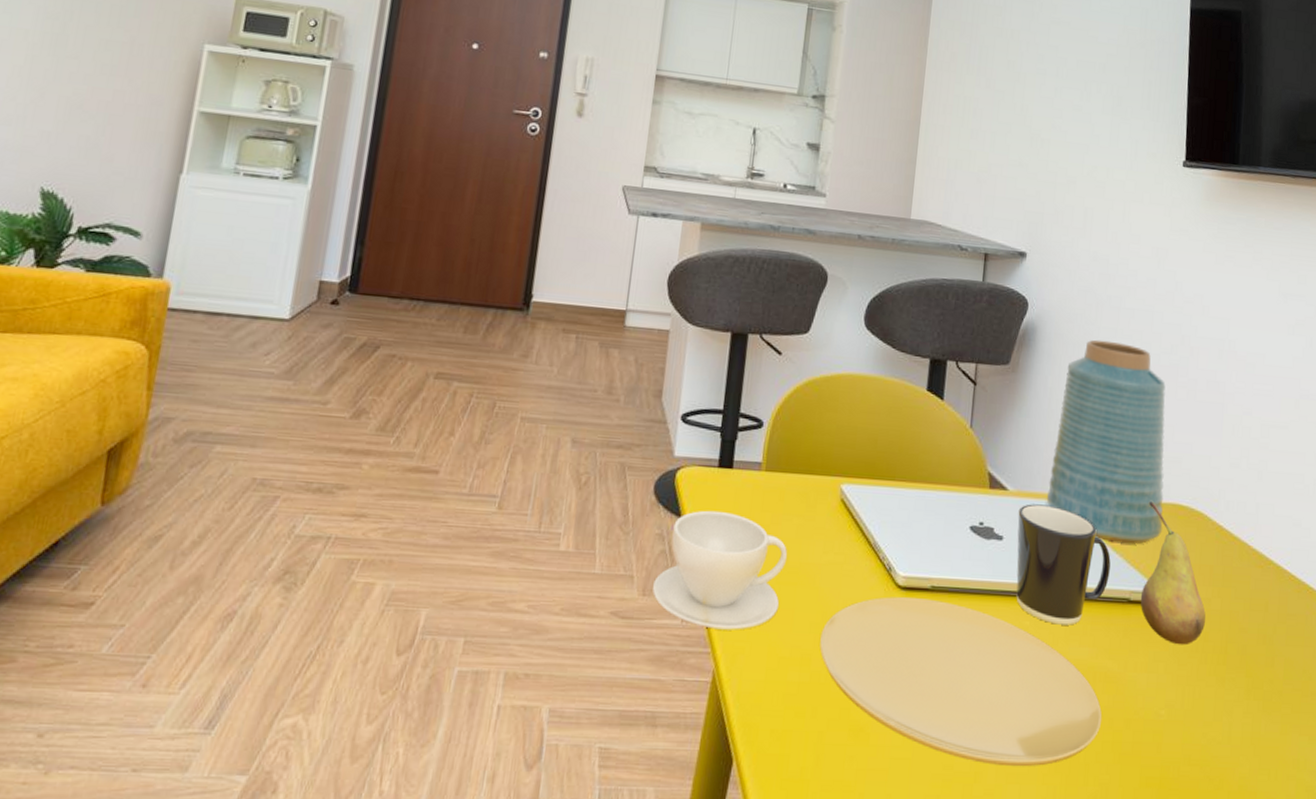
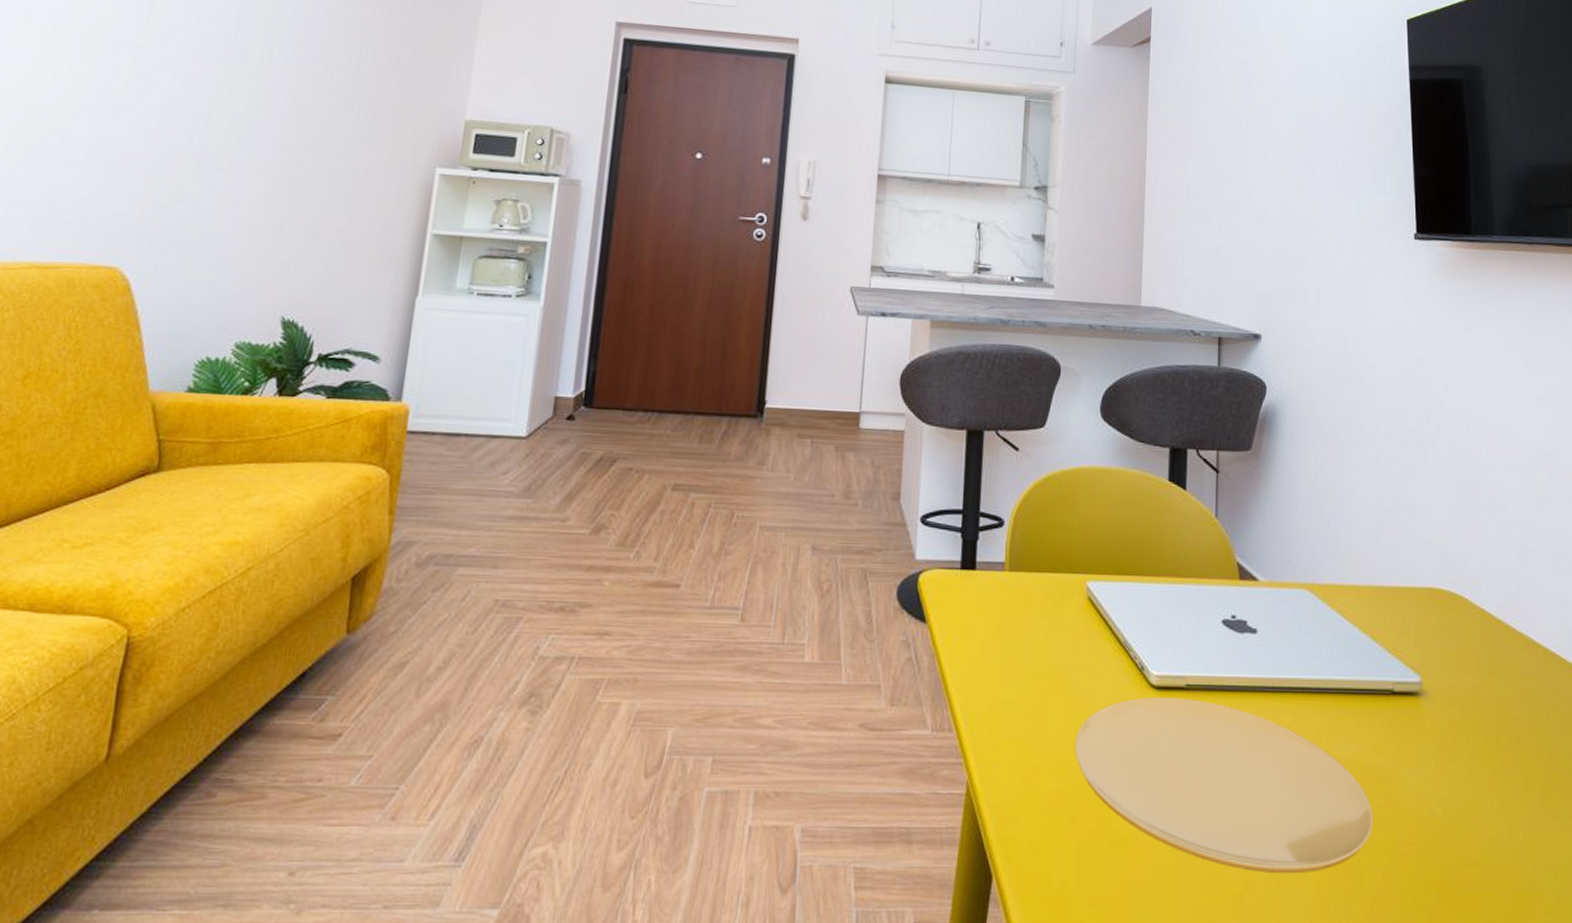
teacup: present [652,510,788,630] -> none [900,614,1037,739]
mug: present [1016,504,1111,625] -> none [1271,594,1370,721]
vase: present [1046,339,1166,544] -> none [1299,420,1422,631]
fruit: present [1140,501,1206,646] -> none [1404,586,1475,738]

